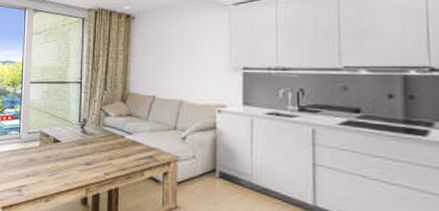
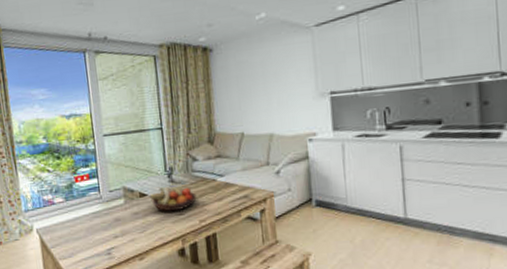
fruit bowl: none [61,136,105,161] -> present [149,186,197,212]

